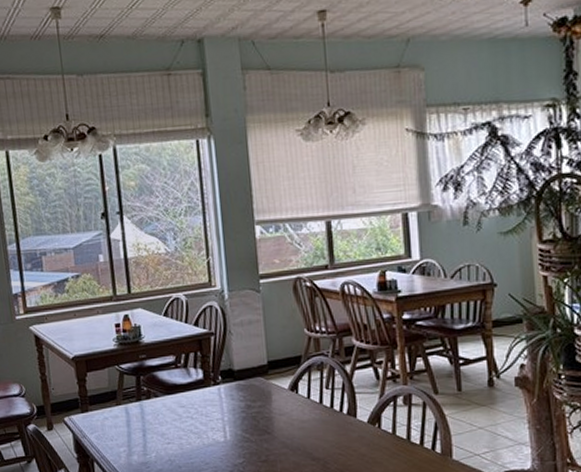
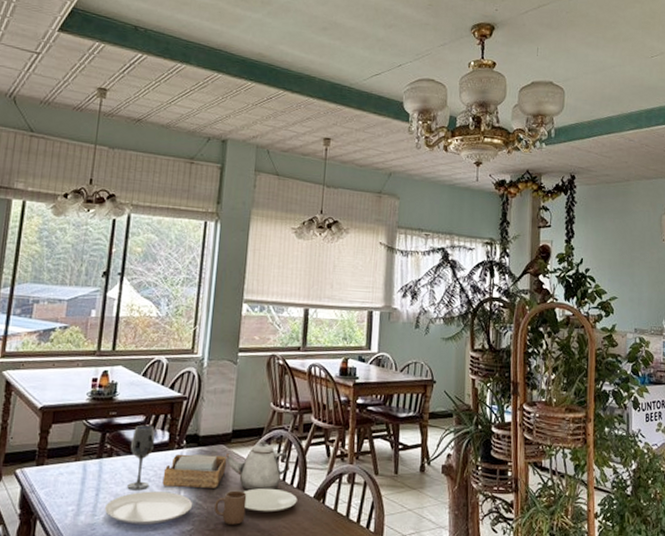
plate: none [154,427,241,461] -> present [104,491,193,526]
wine glass: none [166,364,193,429] -> present [127,424,156,491]
napkin holder: none [204,388,268,422] -> present [162,454,227,488]
cup: none [262,421,297,455] -> present [214,490,247,525]
teapot: none [264,370,336,421] -> present [225,441,290,491]
plate: none [290,416,350,441] -> present [243,488,298,512]

